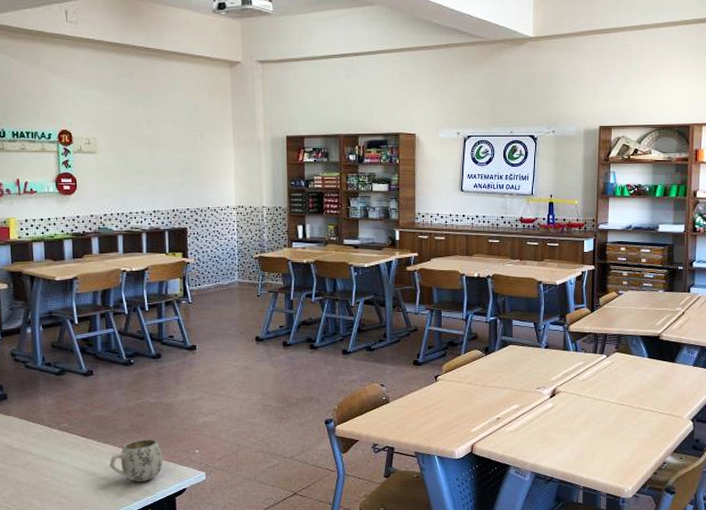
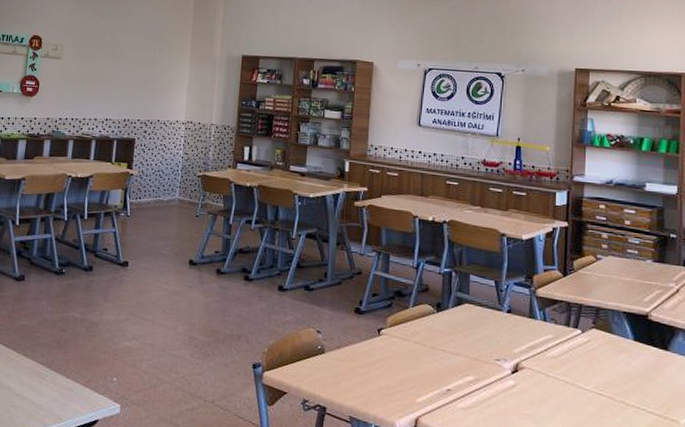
mug: present [109,438,163,482] -> none [25,356,80,406]

